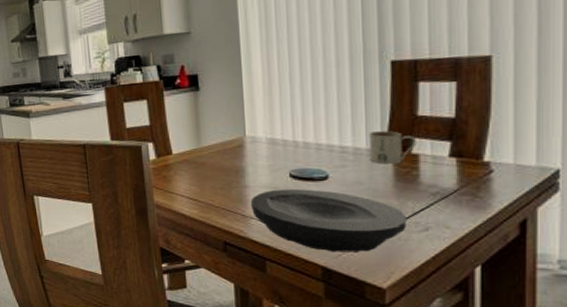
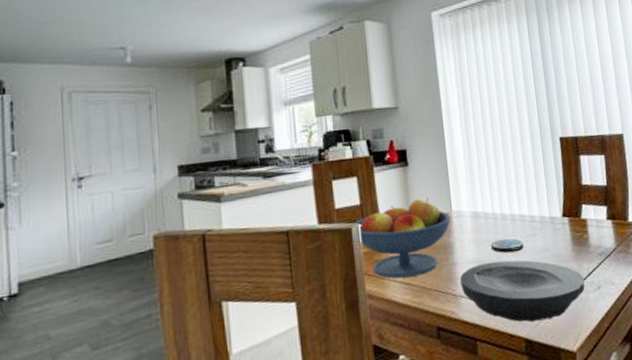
fruit bowl: none [141,122,244,194] -> present [351,198,451,279]
mug: present [369,131,416,164] -> none [550,199,584,230]

